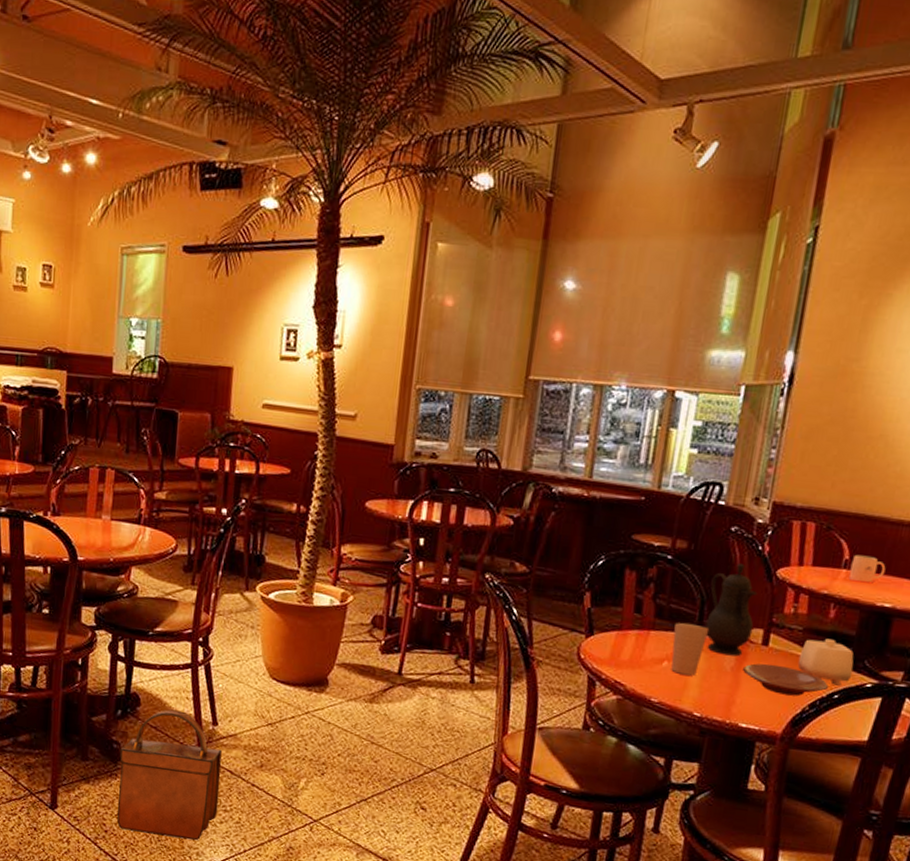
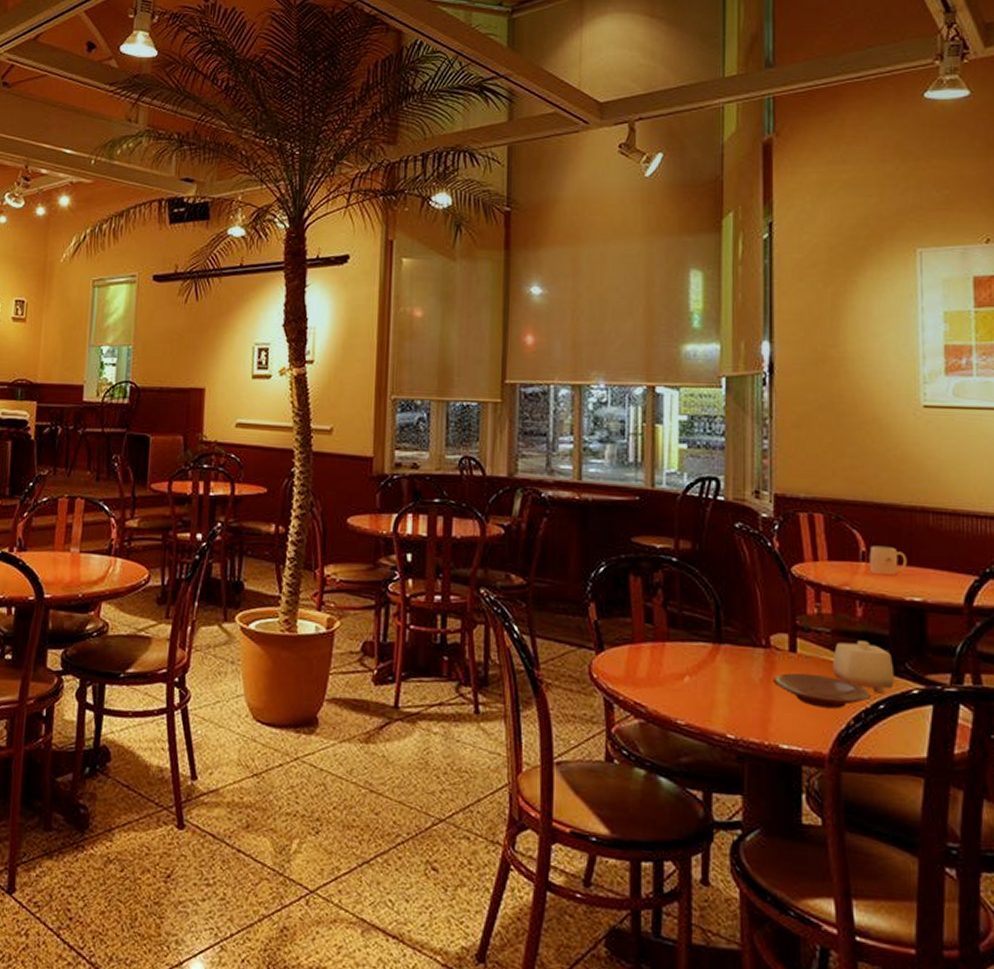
handbag: present [116,709,222,840] -> none [83,763,203,924]
cup: present [671,623,710,676] -> none [691,631,730,691]
coffeepot: present [705,564,758,656] -> none [723,562,777,666]

